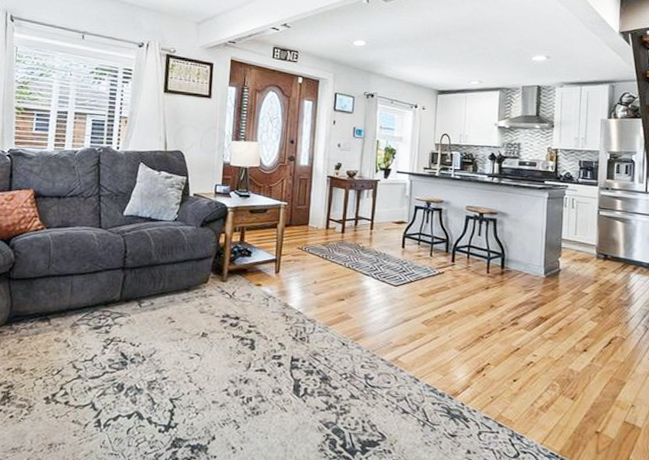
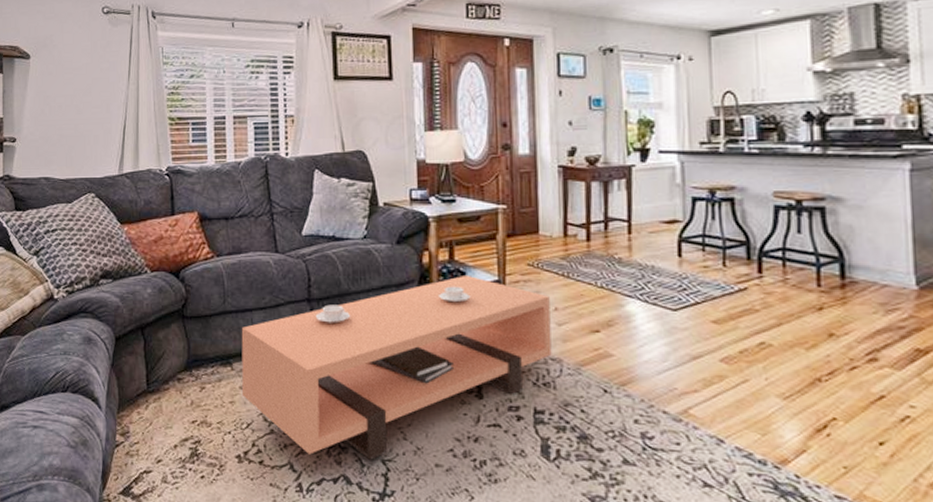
coffee table: none [56,254,311,399] -> present [241,276,552,460]

